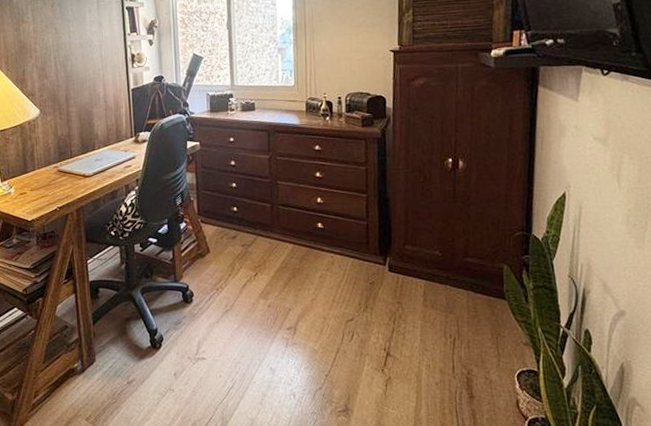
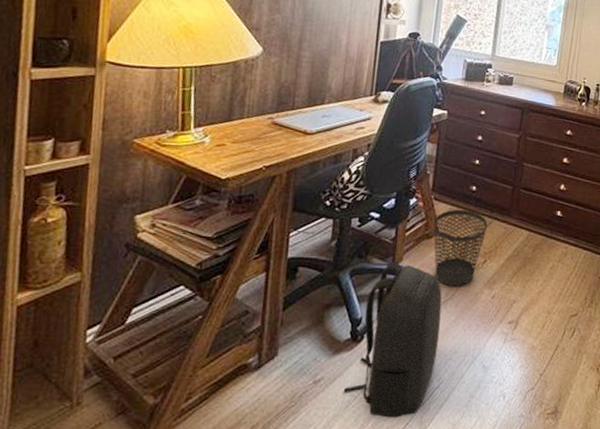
backpack: none [153,280,227,413] -> present [344,262,442,418]
wastebasket: none [204,229,254,298] -> present [433,209,488,286]

